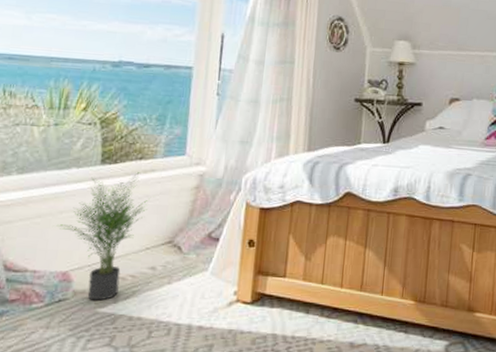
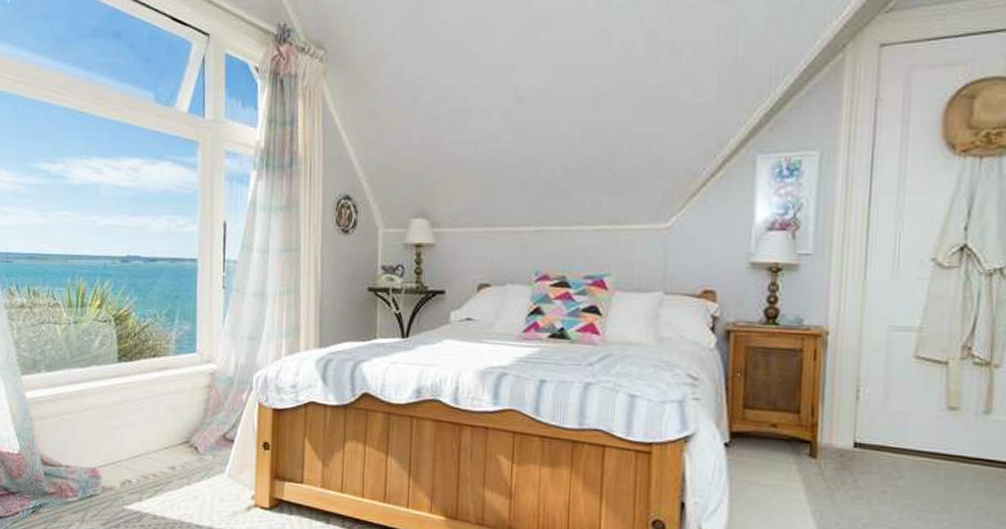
potted plant: present [56,172,150,301] -> none [83,370,165,498]

